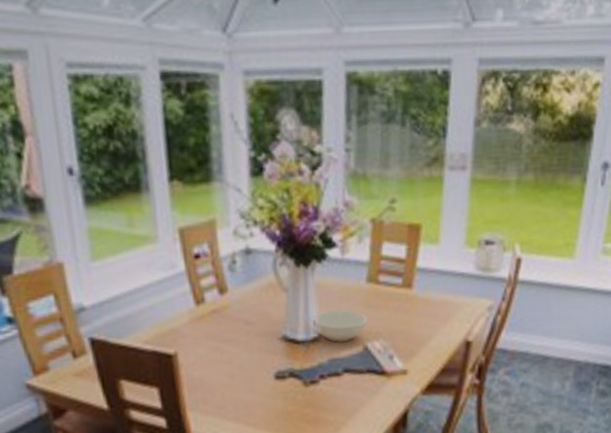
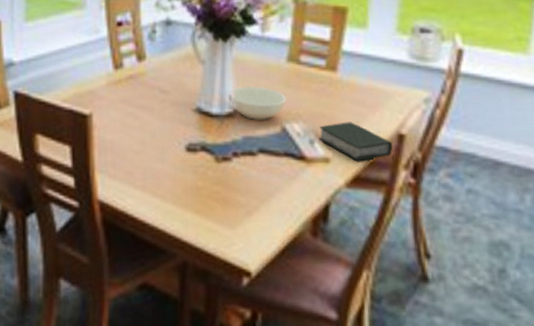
book: none [397,334,461,371] -> present [318,122,392,162]

